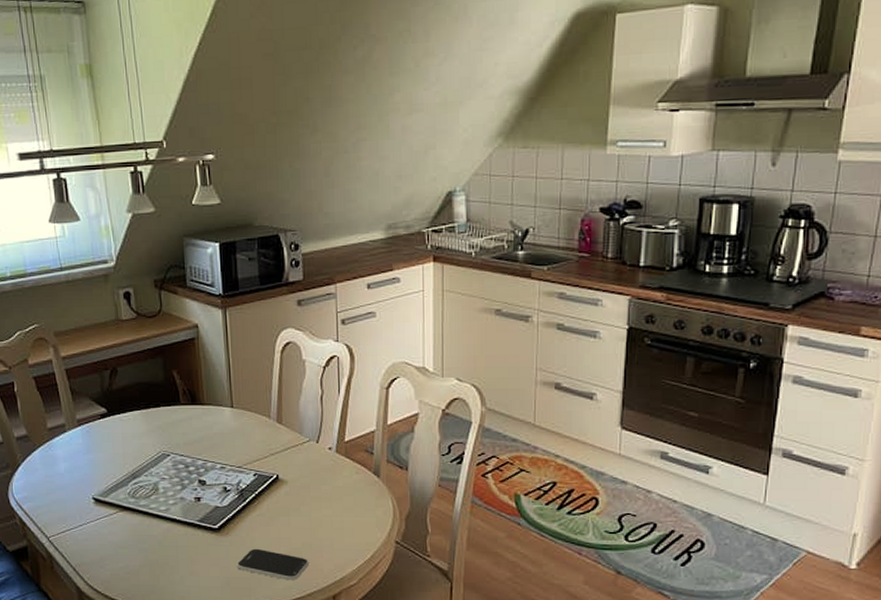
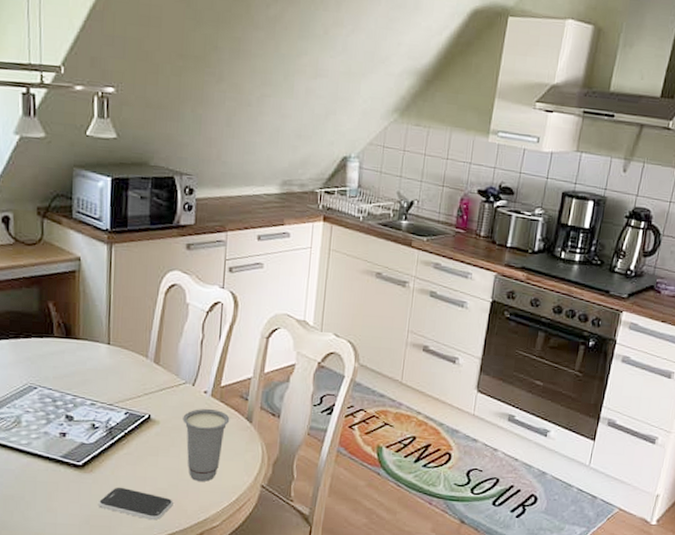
cup: none [310,466,357,539] -> present [182,409,230,482]

